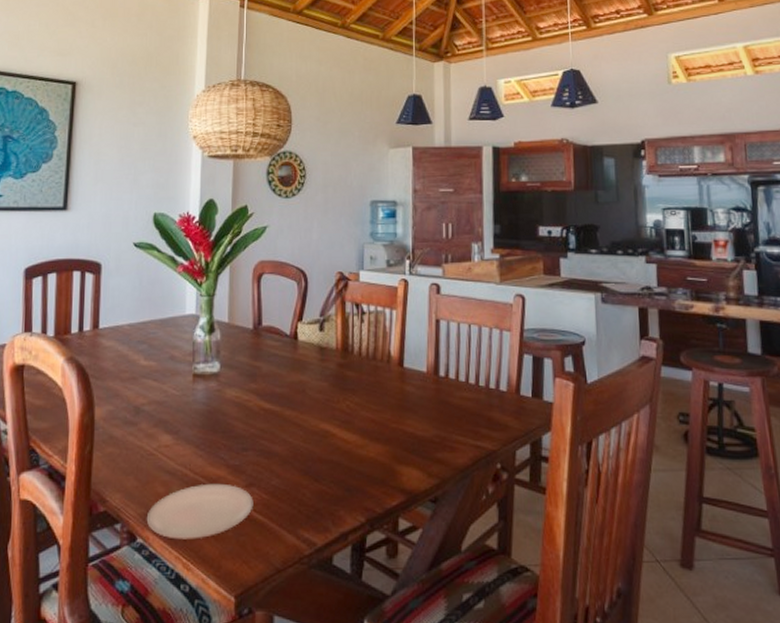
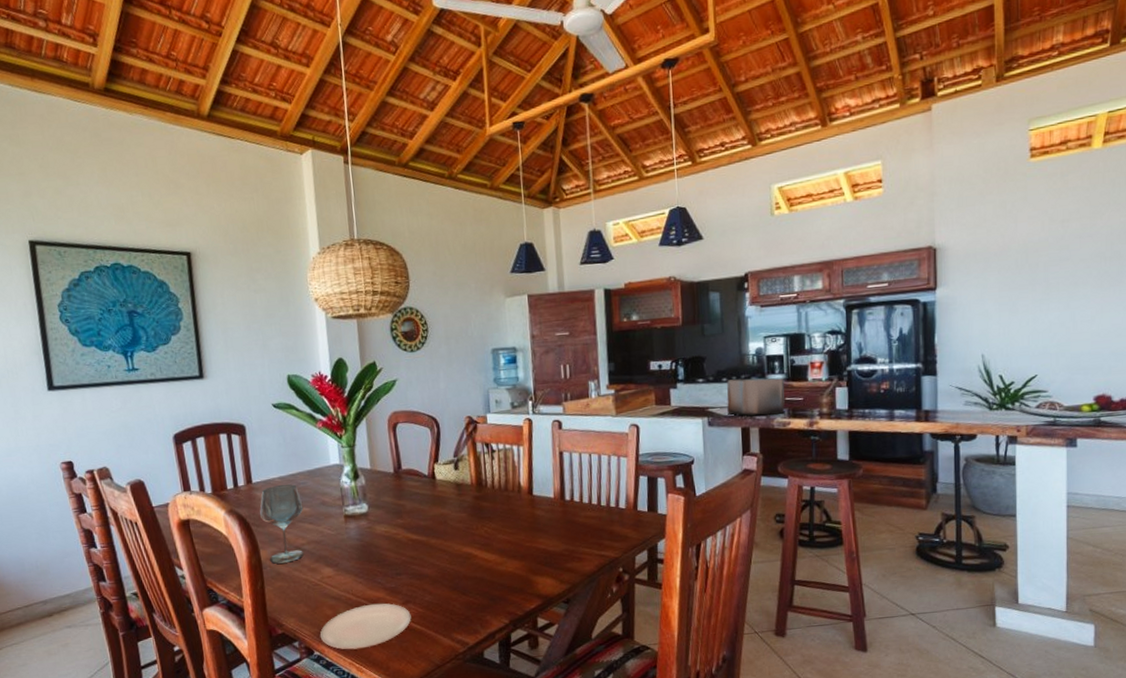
wine glass: none [101,333,150,425] -> present [259,484,304,564]
toaster: none [622,252,687,296] -> present [726,378,785,417]

